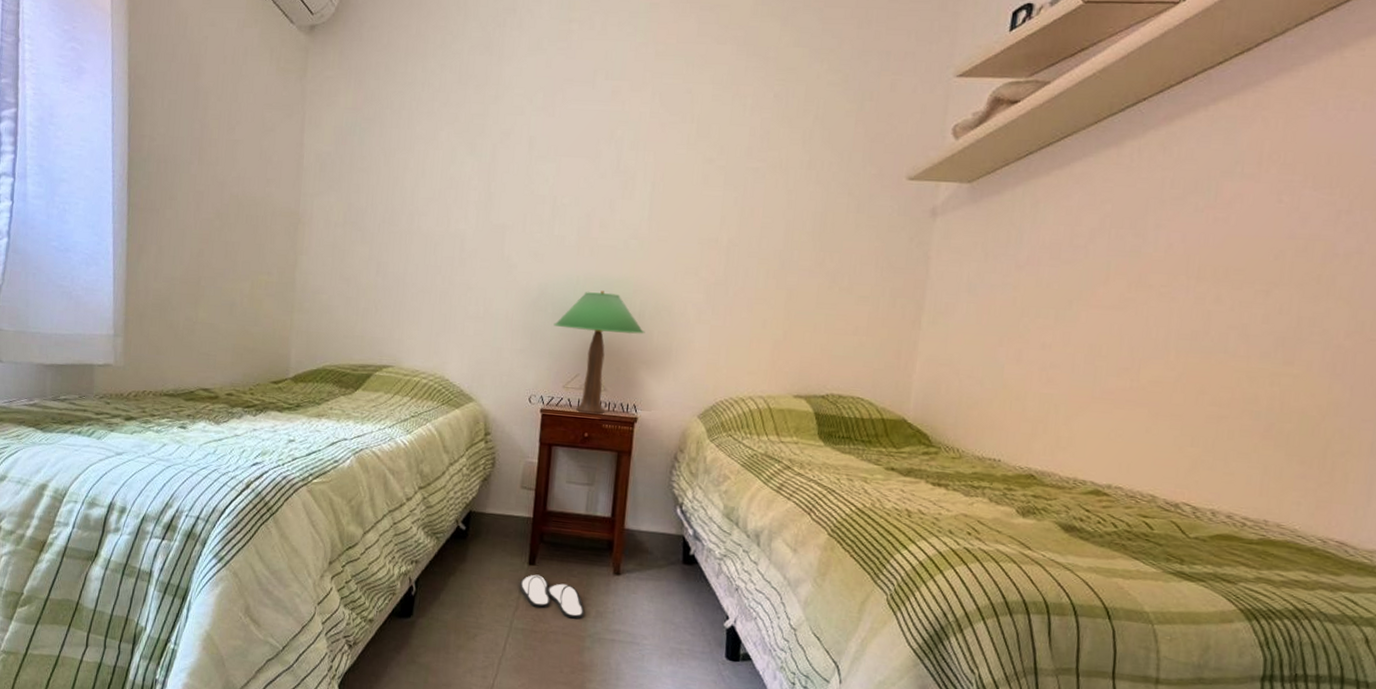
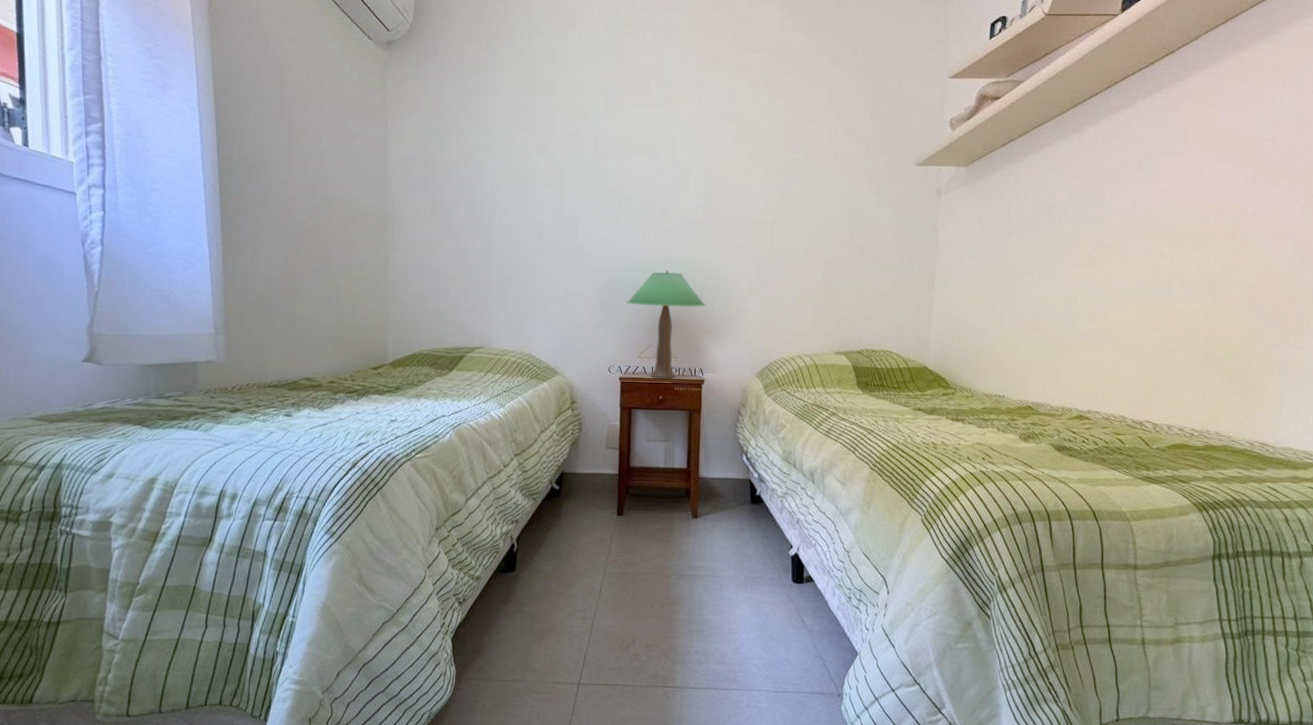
slippers: present [520,574,585,619] -> none [611,523,669,560]

